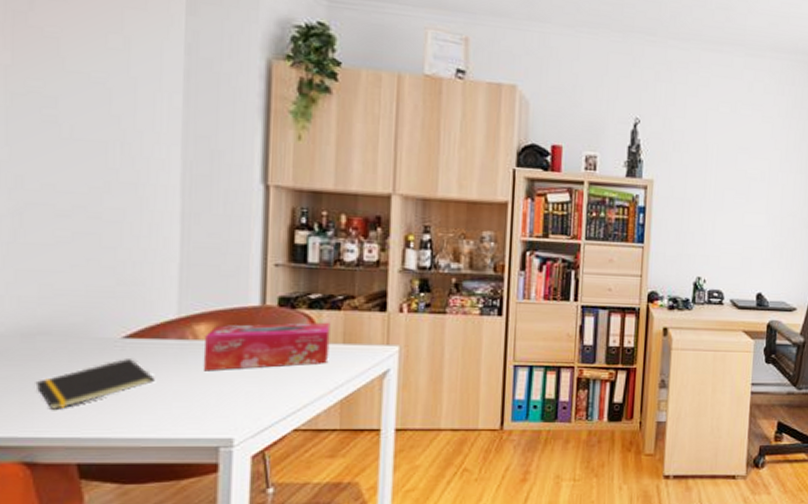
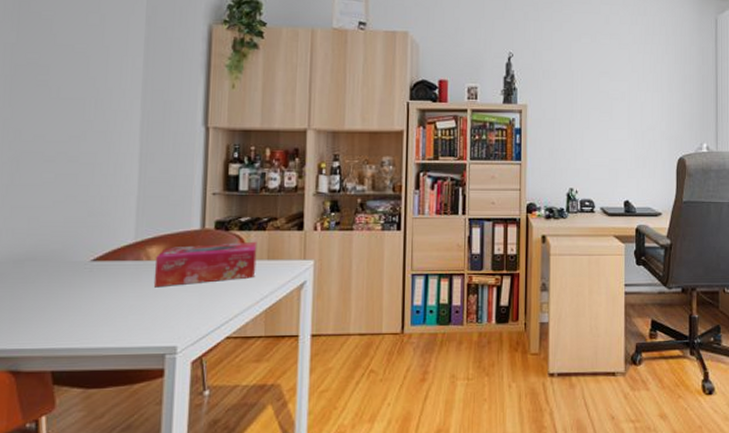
notepad: present [35,359,155,411] -> none [22,279,115,326]

